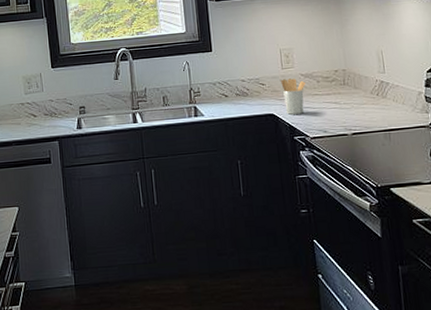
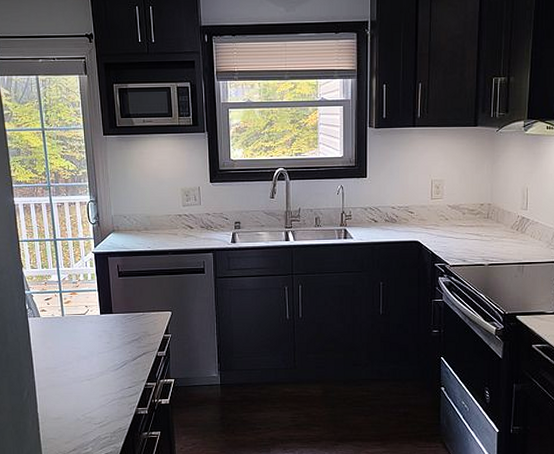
utensil holder: present [281,78,306,115] -> none [429,209,452,243]

